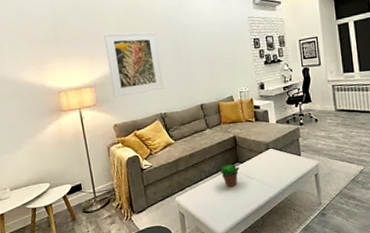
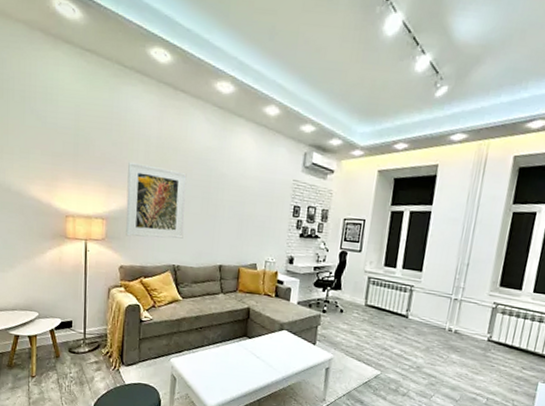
succulent plant: present [219,163,240,187] -> none [224,335,247,361]

